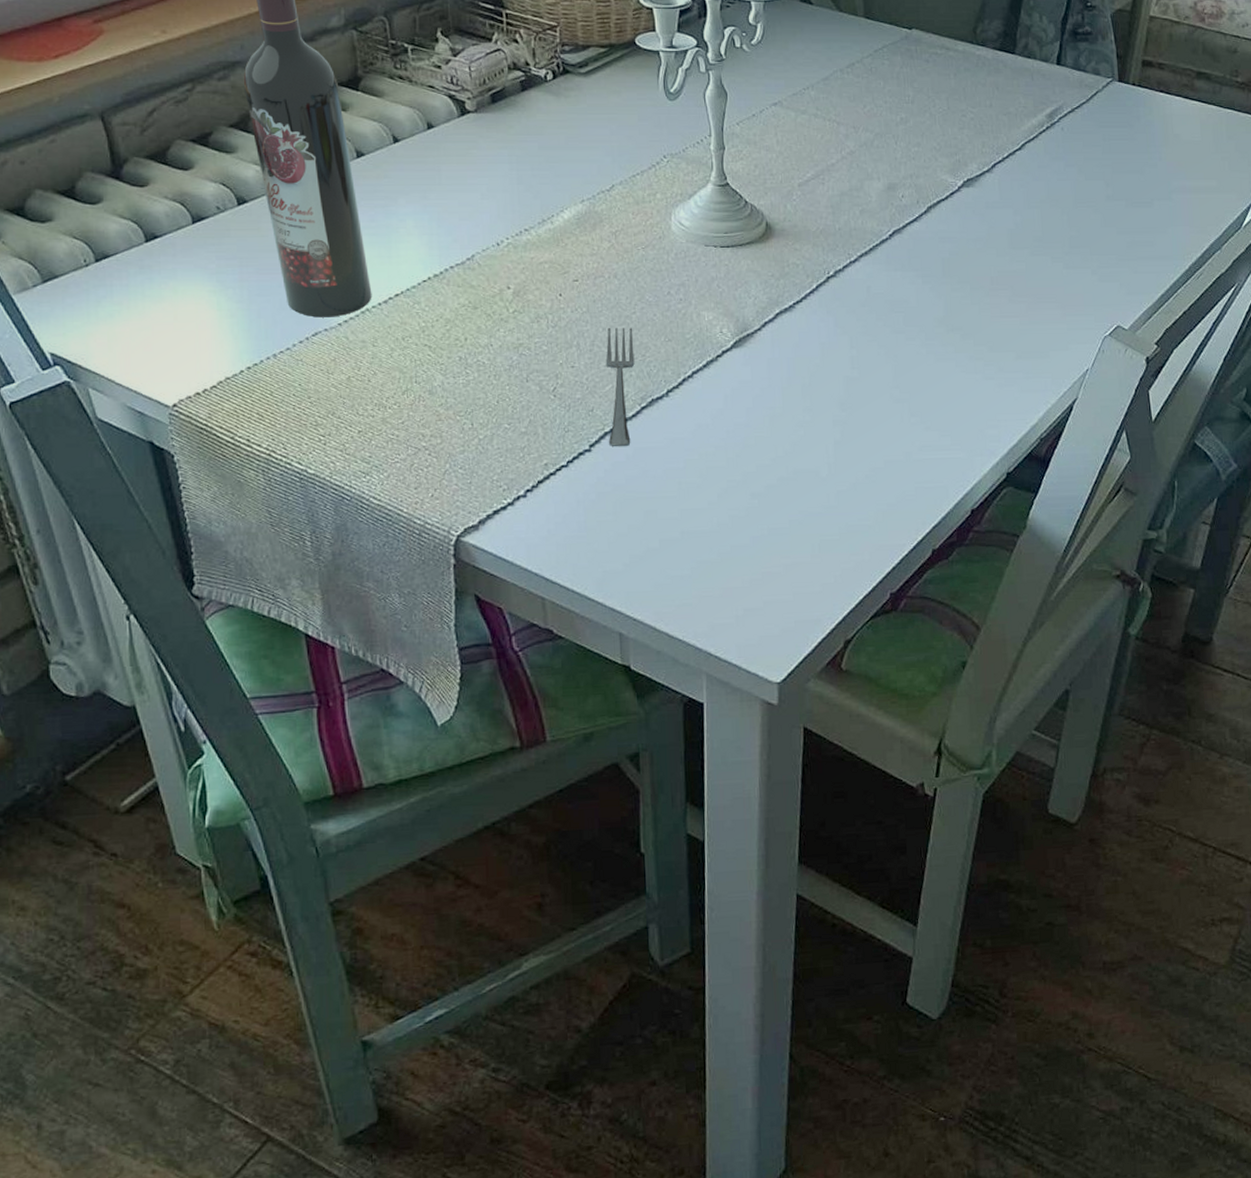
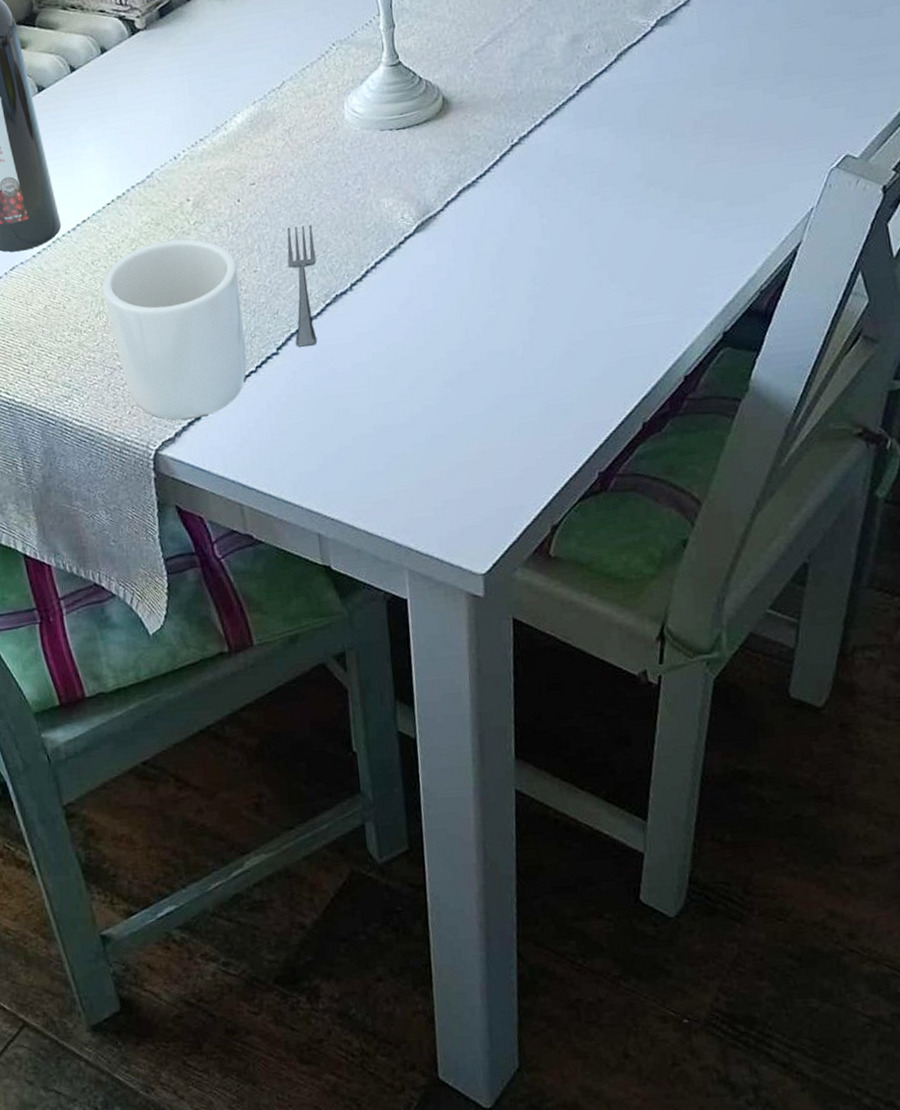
mug: none [412,324,558,508] -> present [102,238,247,420]

